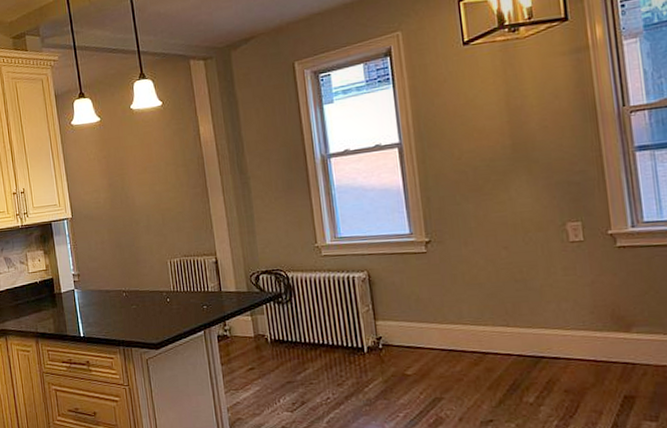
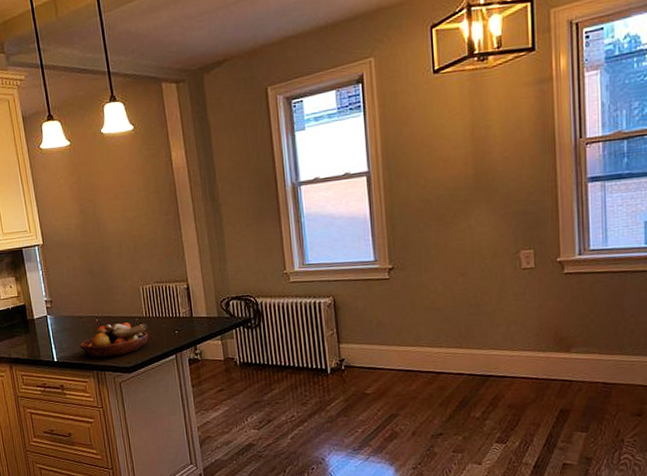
fruit bowl: none [106,297,177,333] -> present [79,323,149,358]

